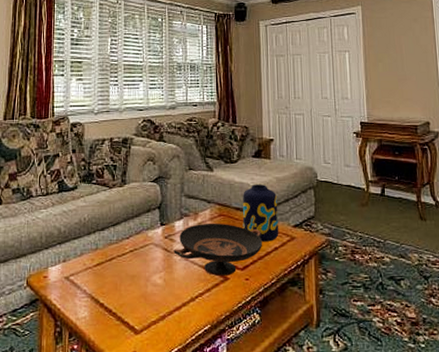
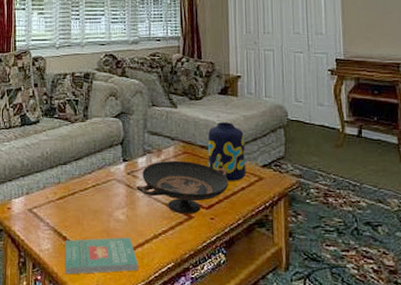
book: none [101,302,175,342] -> present [64,237,138,275]

